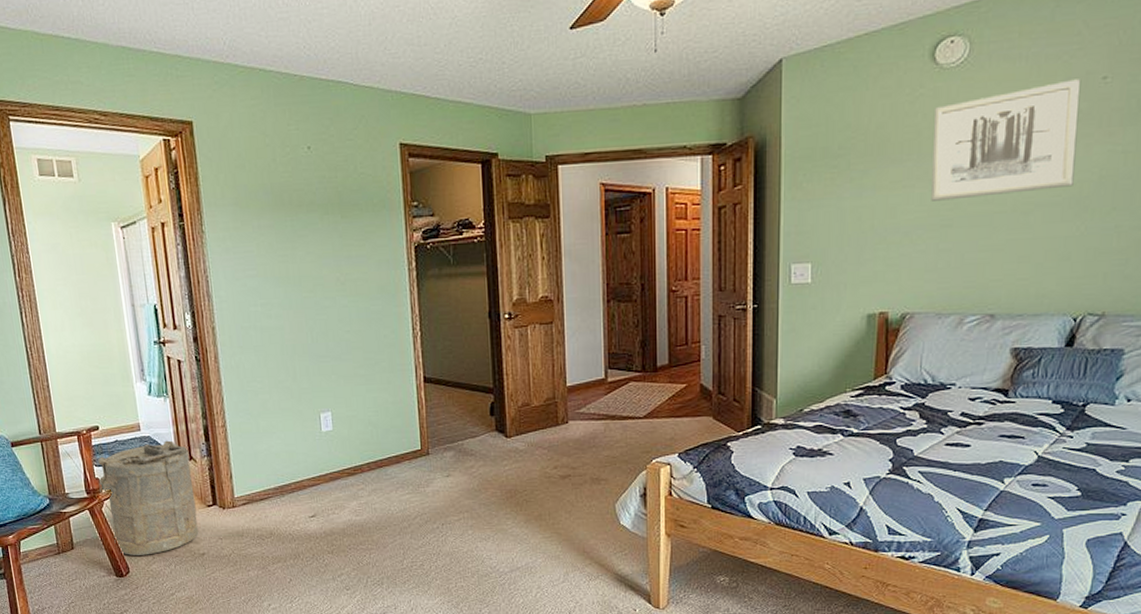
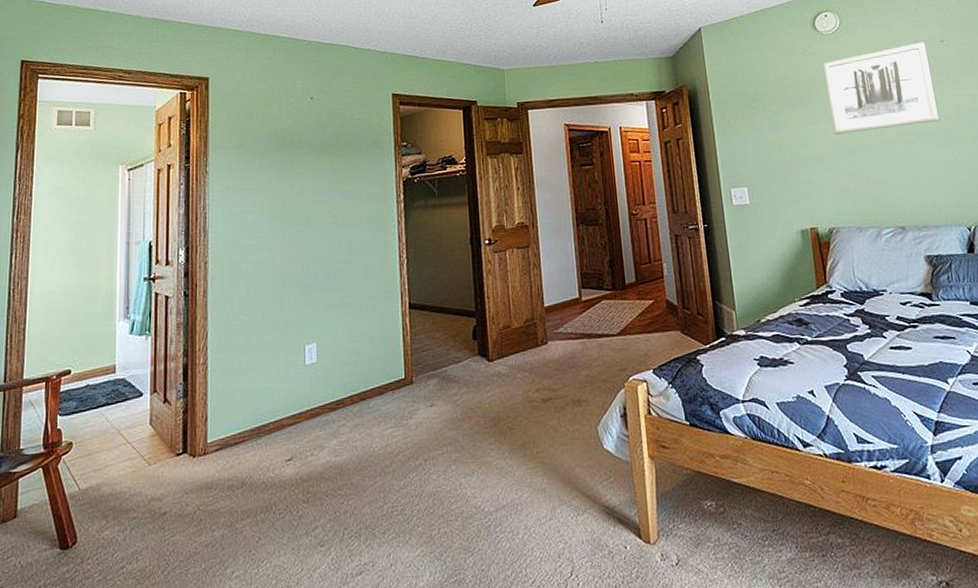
laundry hamper: present [98,440,199,555] -> none [59,382,164,521]

